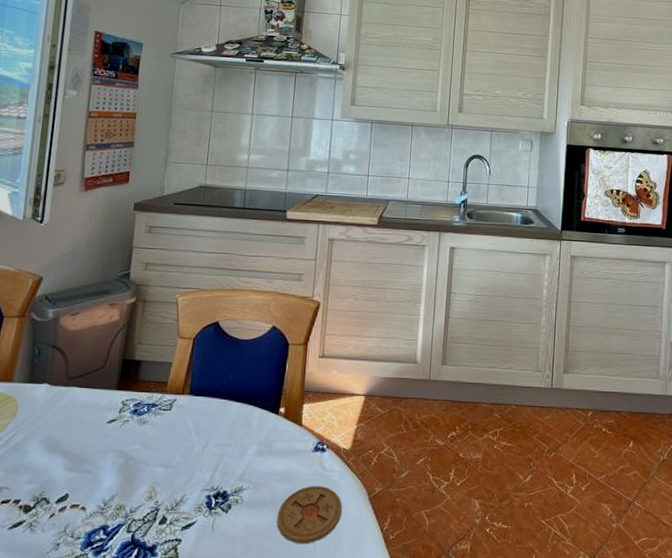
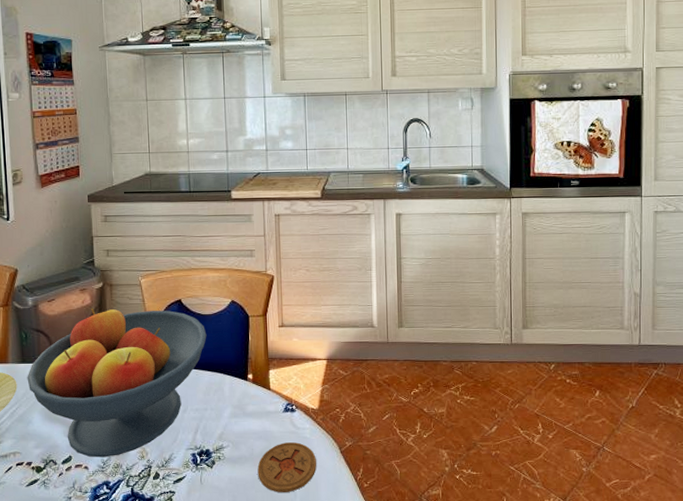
fruit bowl: none [31,325,242,497] -> present [27,308,207,458]

